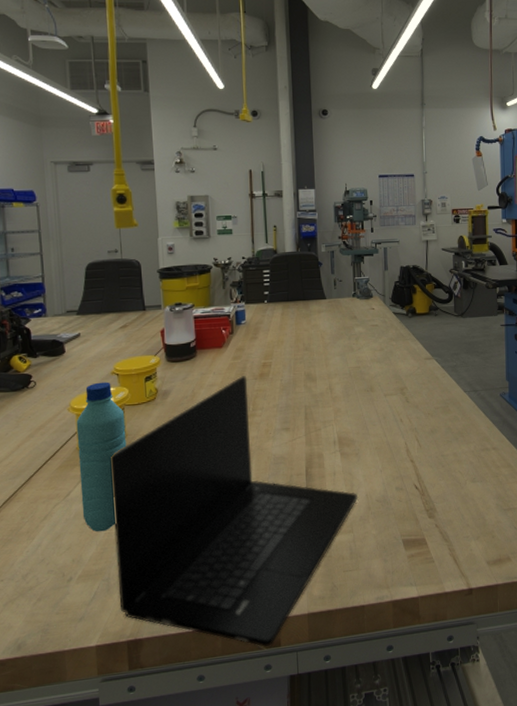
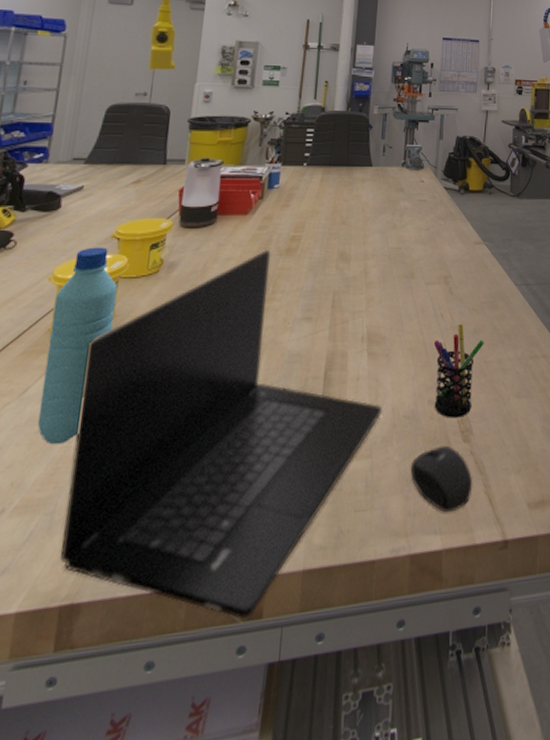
mouse: none [386,521,440,571] -> present [410,445,473,513]
pen holder: none [396,426,440,501] -> present [433,324,484,418]

